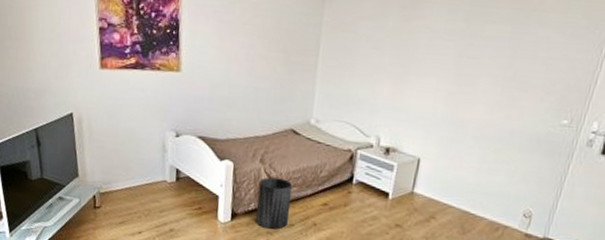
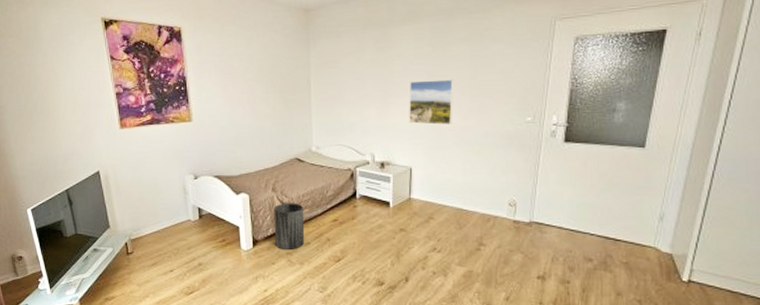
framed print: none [426,59,486,116] -> present [409,79,454,125]

